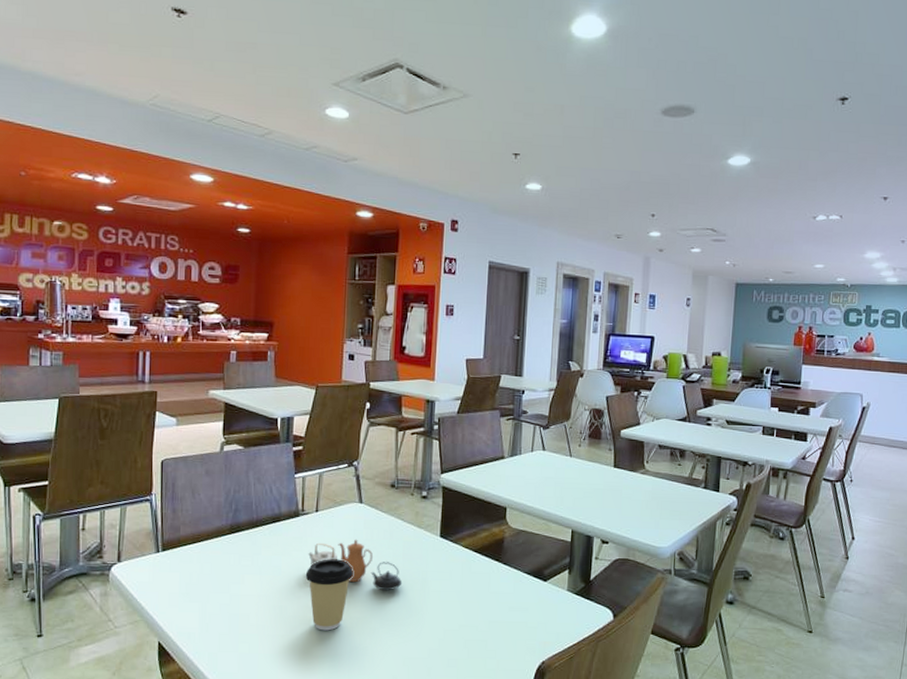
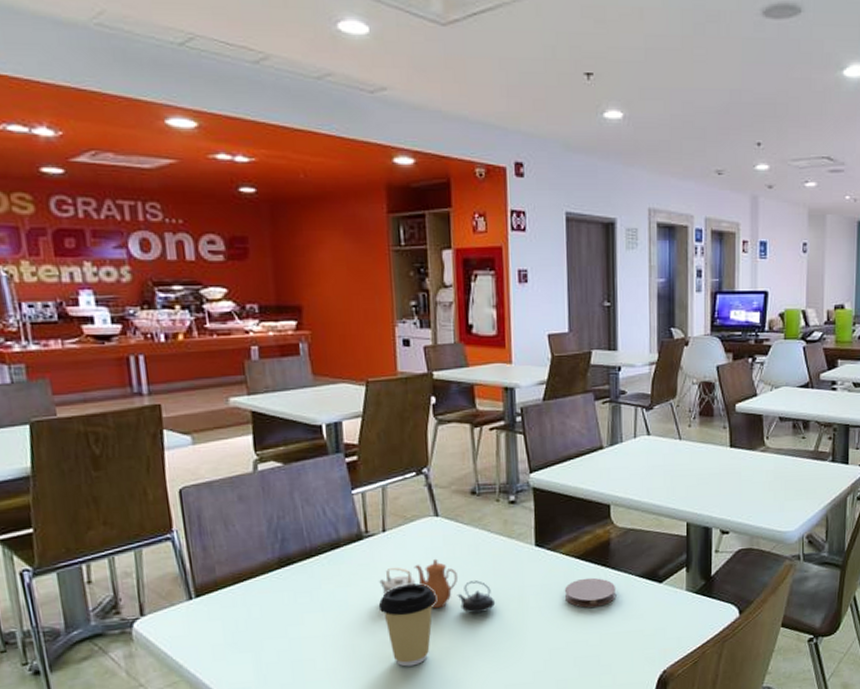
coaster: none [461,570,506,597] -> present [564,577,617,608]

